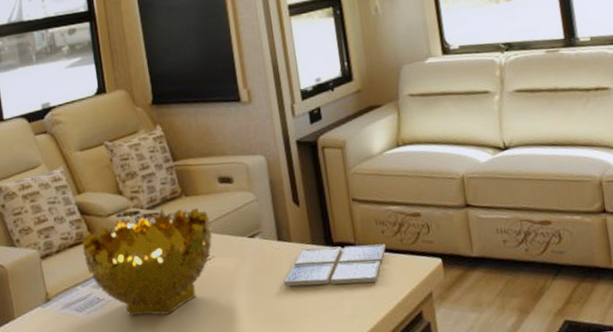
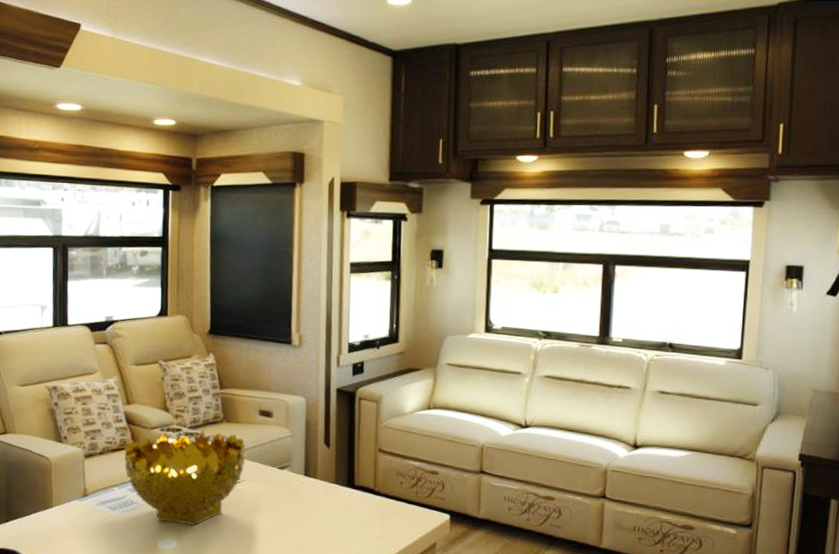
drink coaster: present [284,244,386,286] -> none [304,486,401,526]

